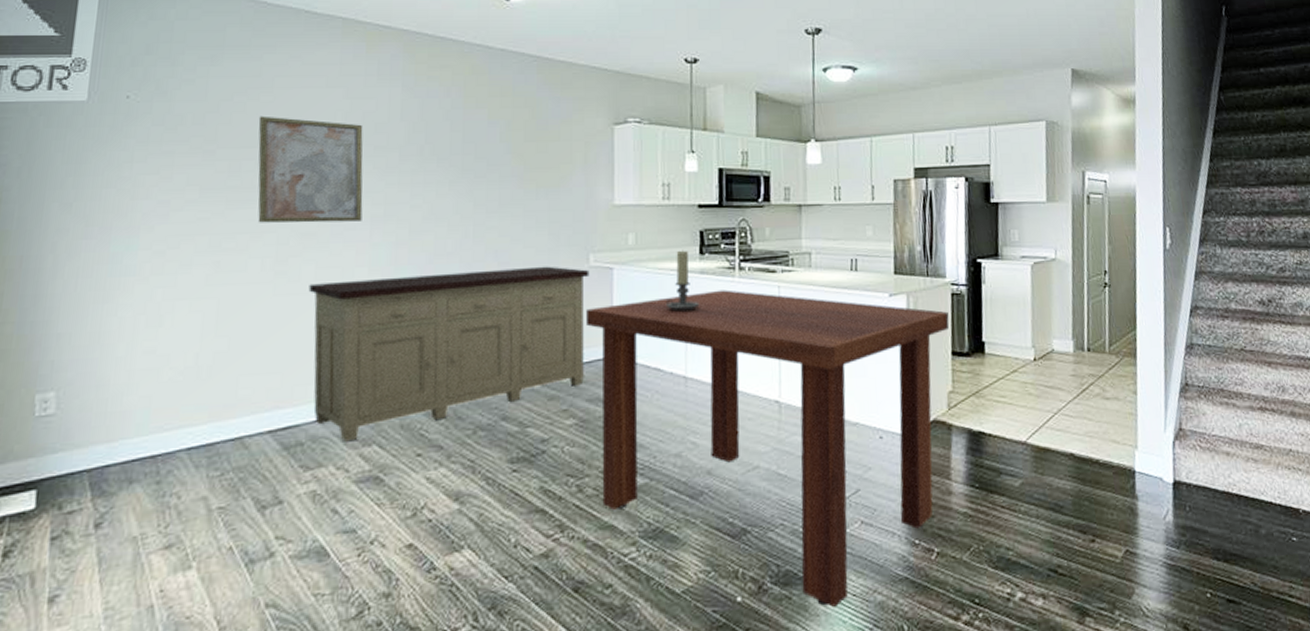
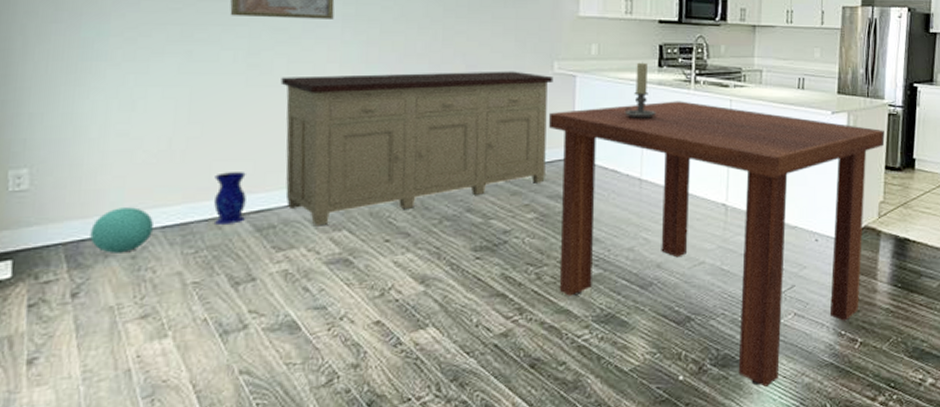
ball: none [115,429,179,479] -> present [90,207,153,253]
vase: none [239,386,273,444] -> present [213,172,246,224]

